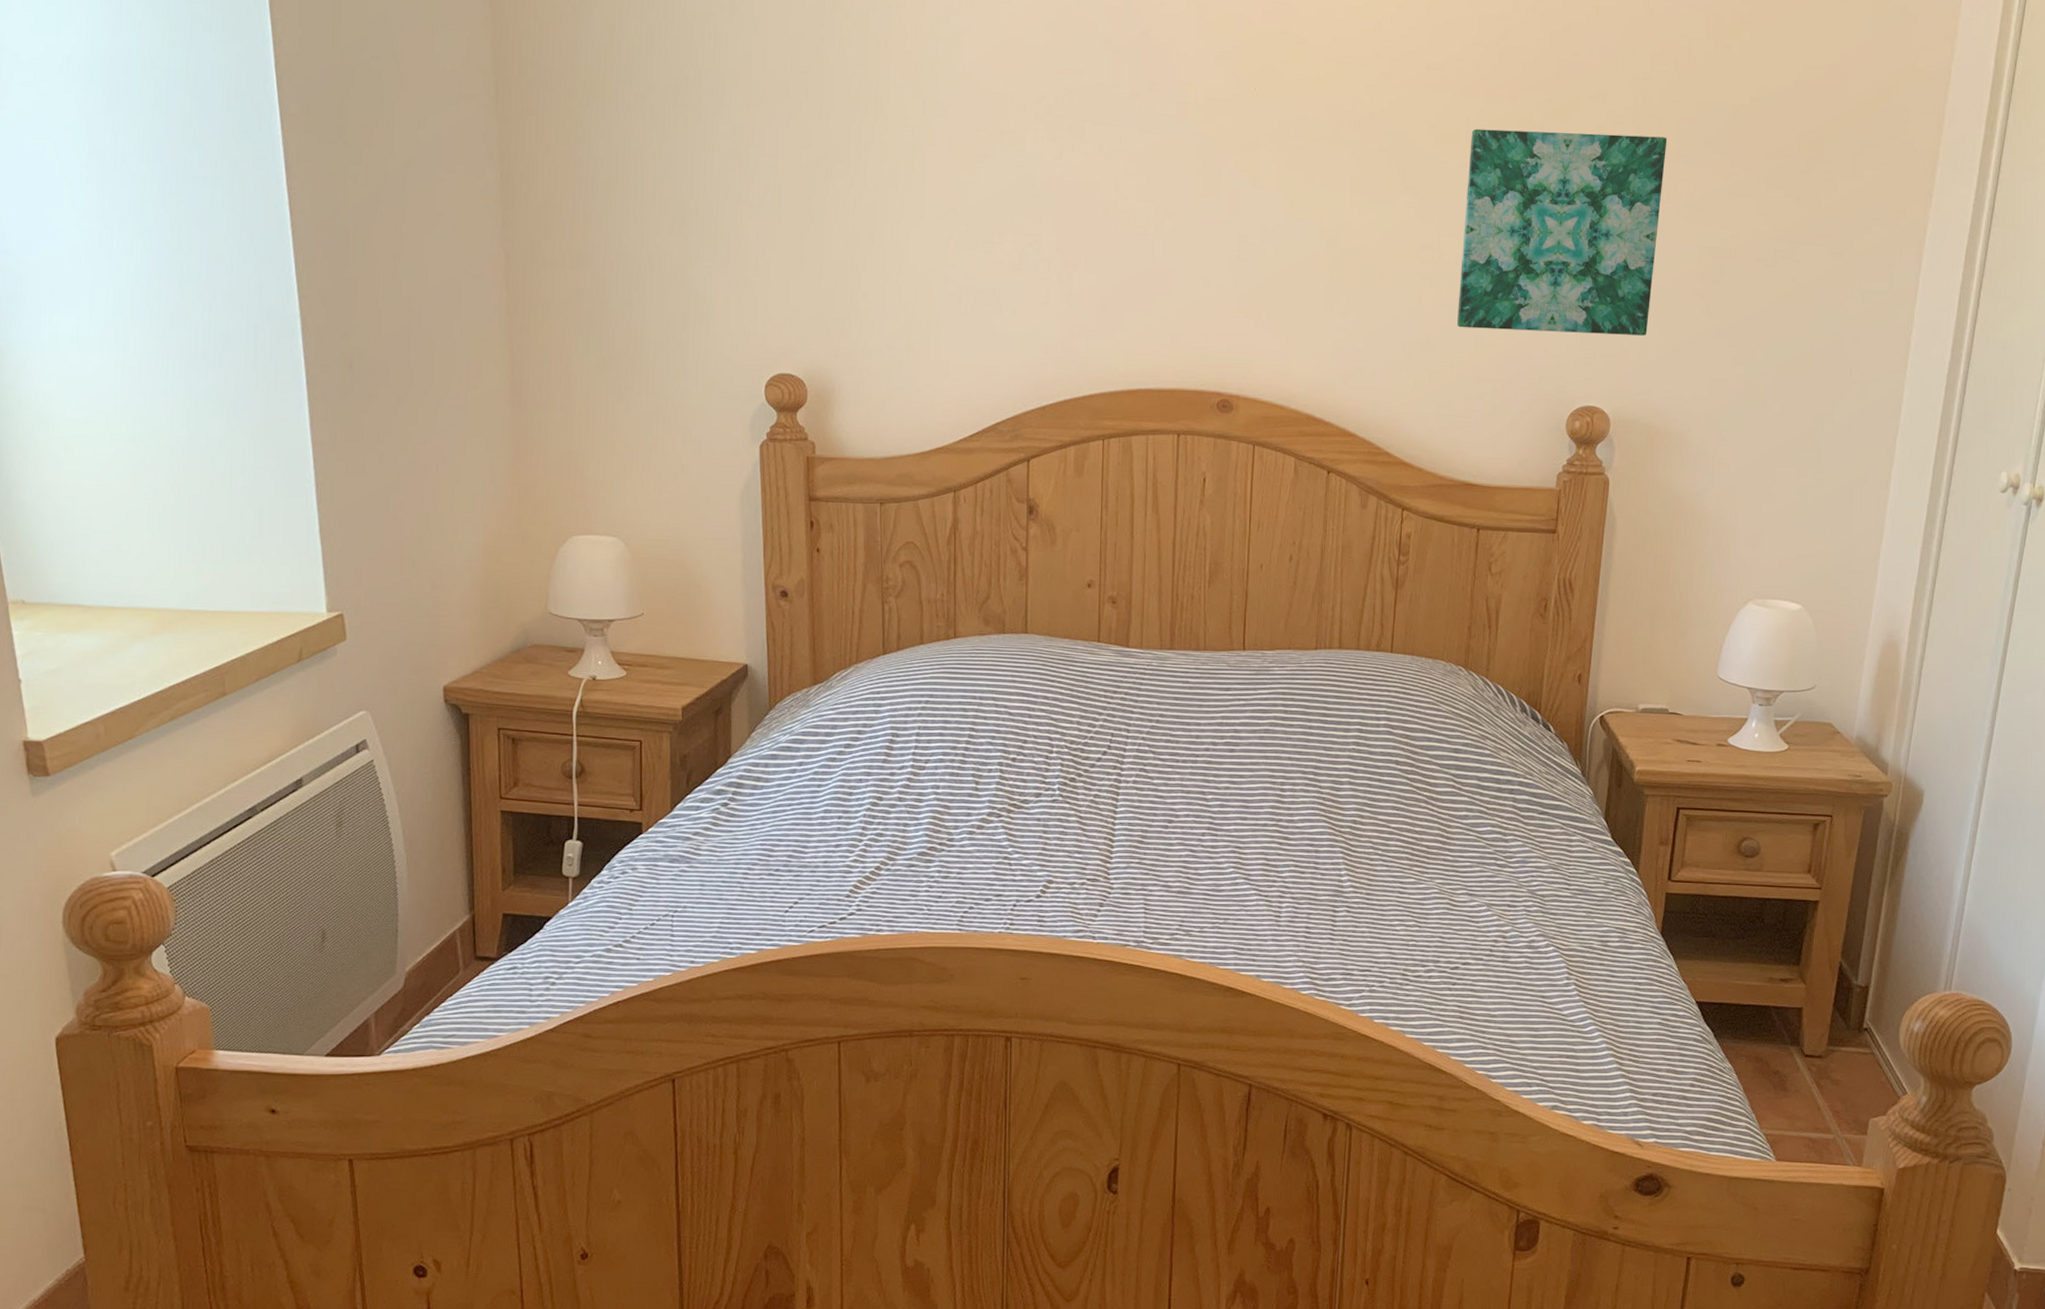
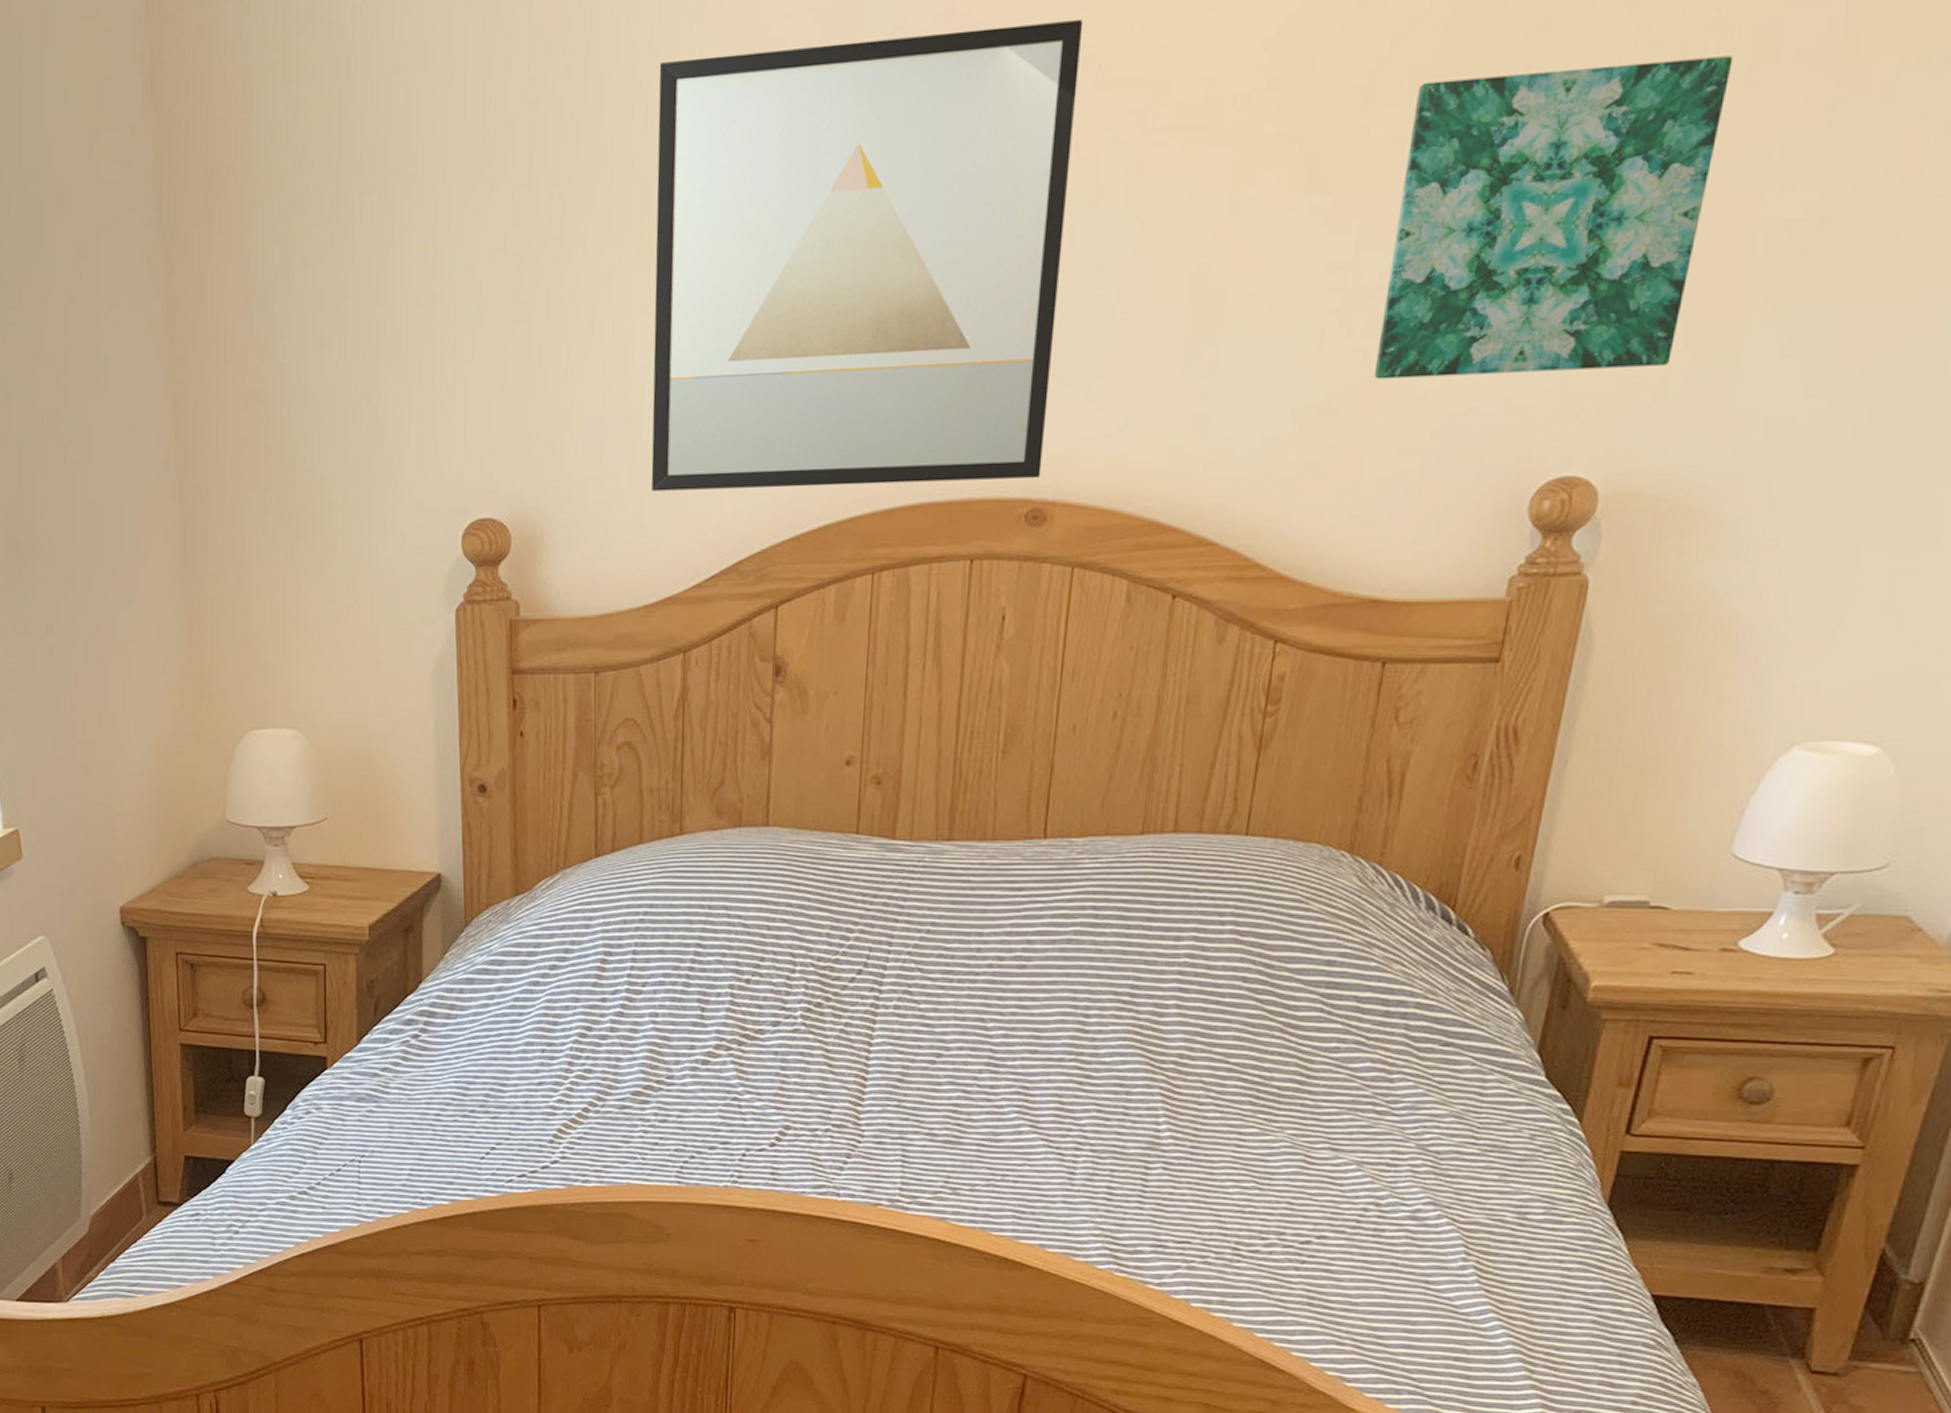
wall art: none [924,41,1241,377] -> present [651,18,1084,492]

